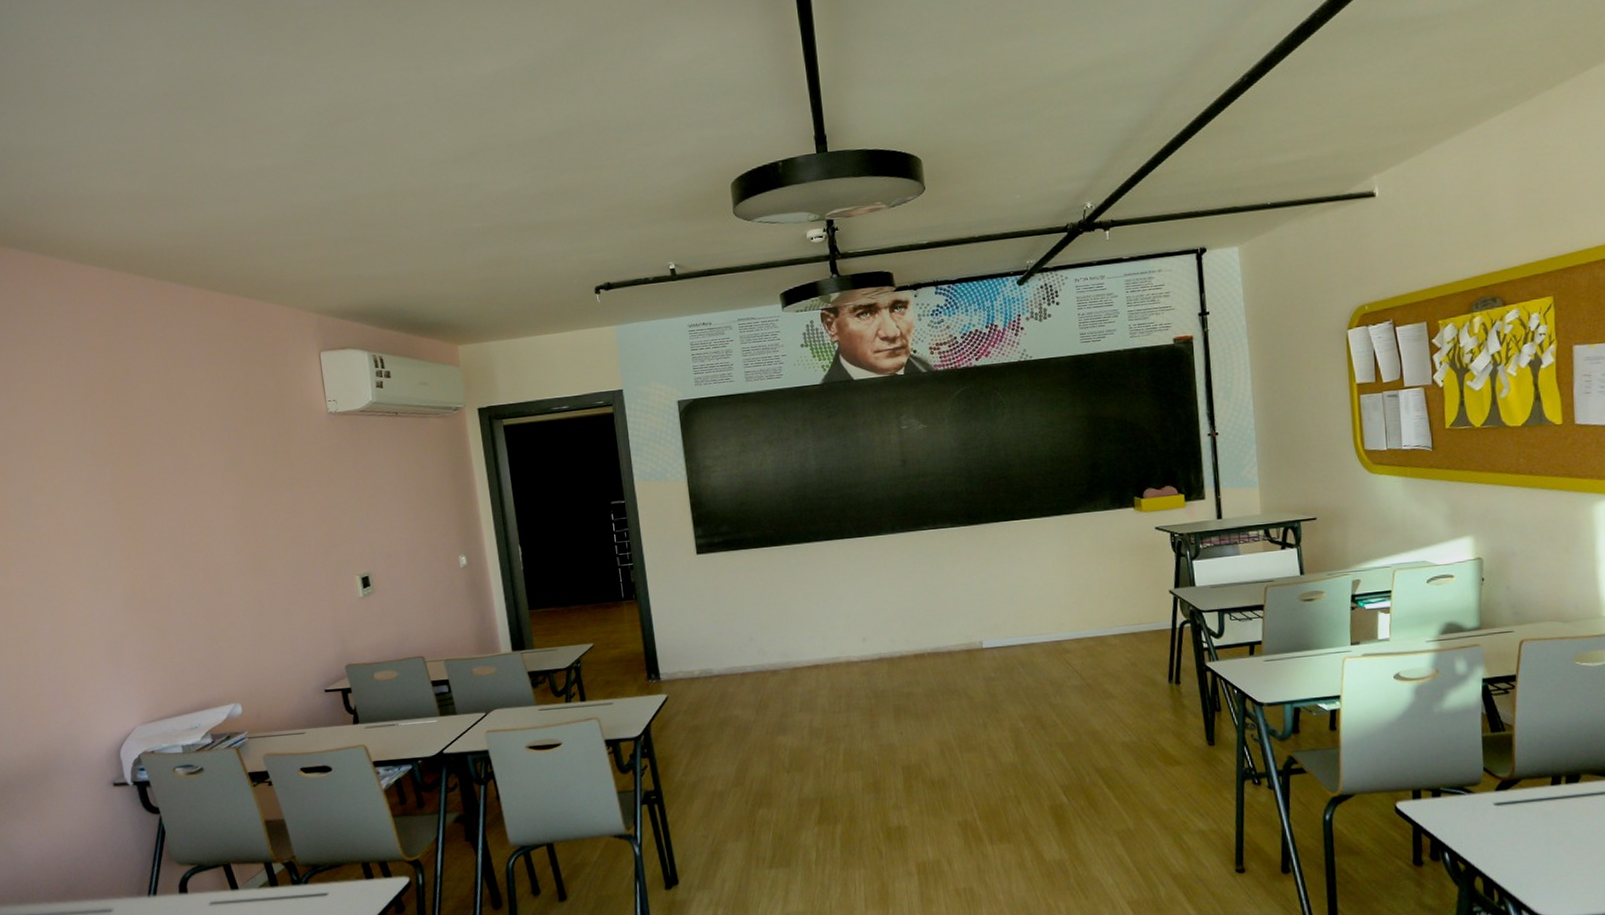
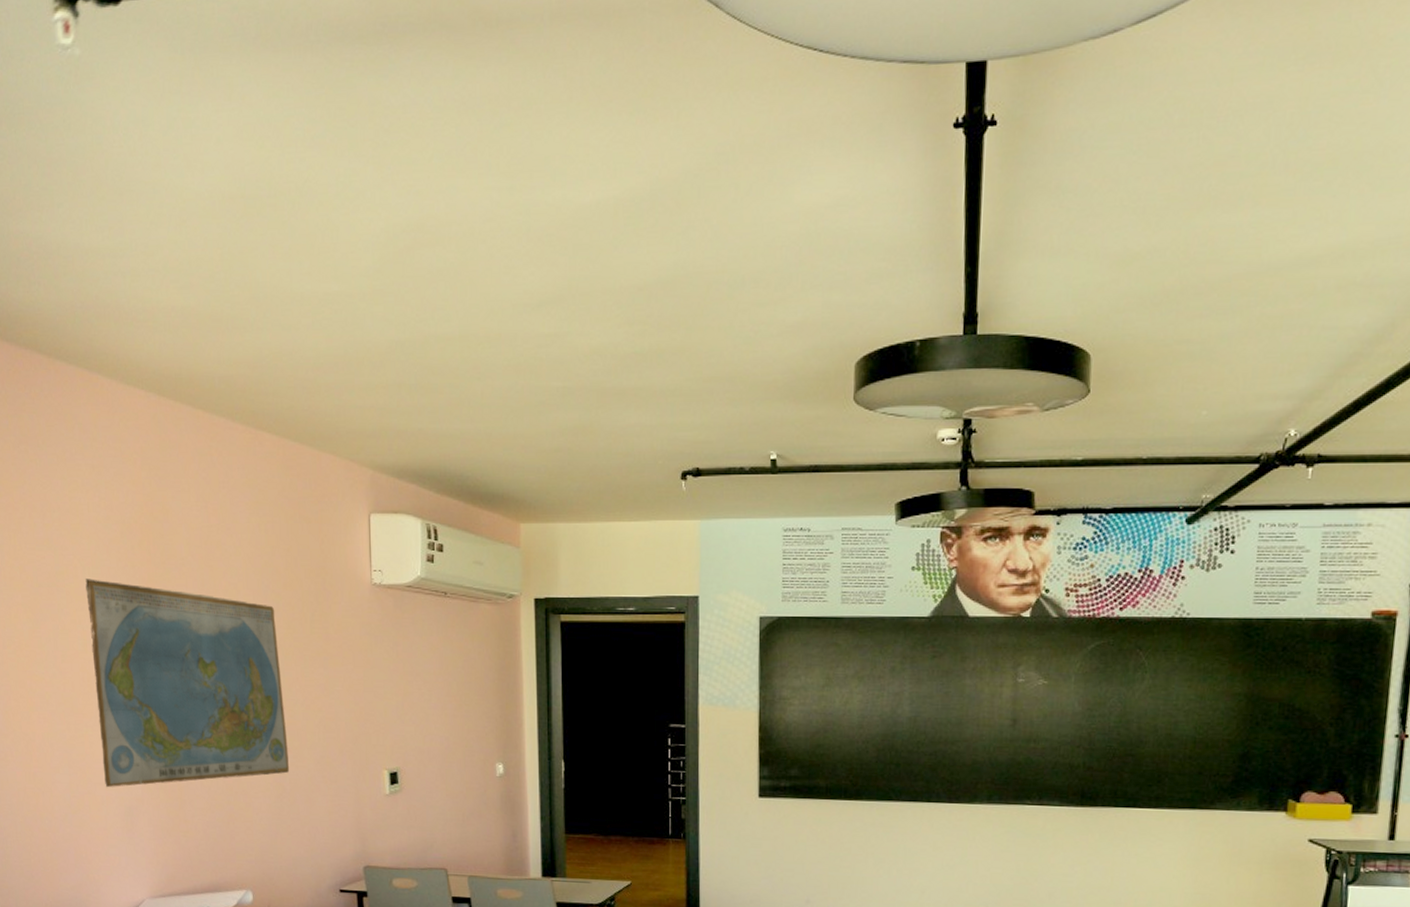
world map: none [53,438,267,628] -> present [85,579,290,788]

